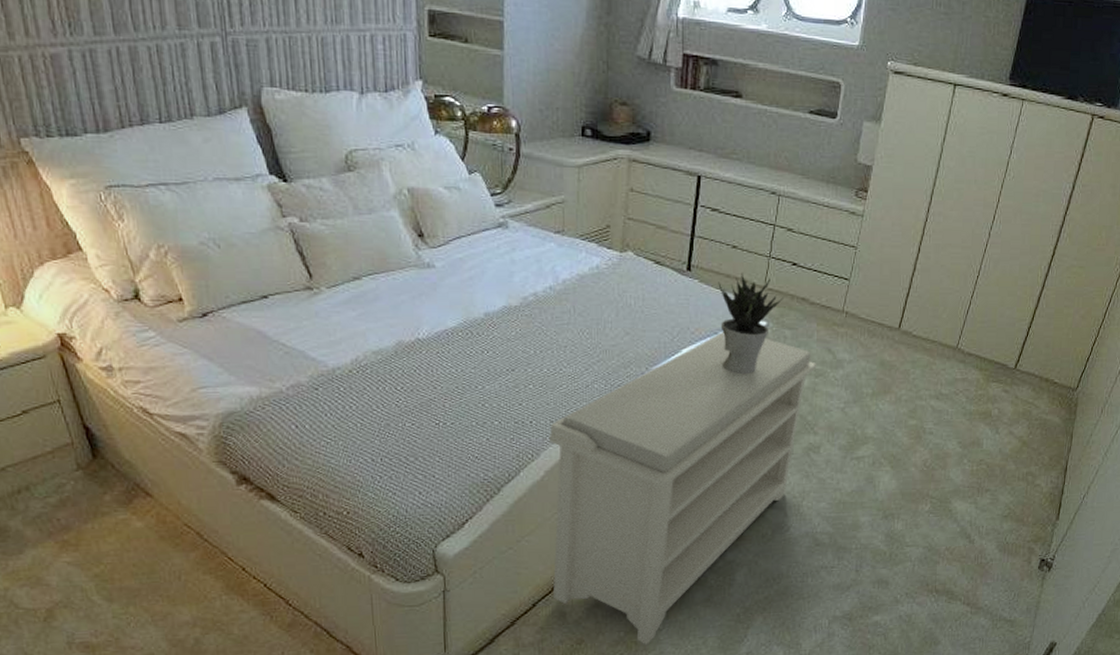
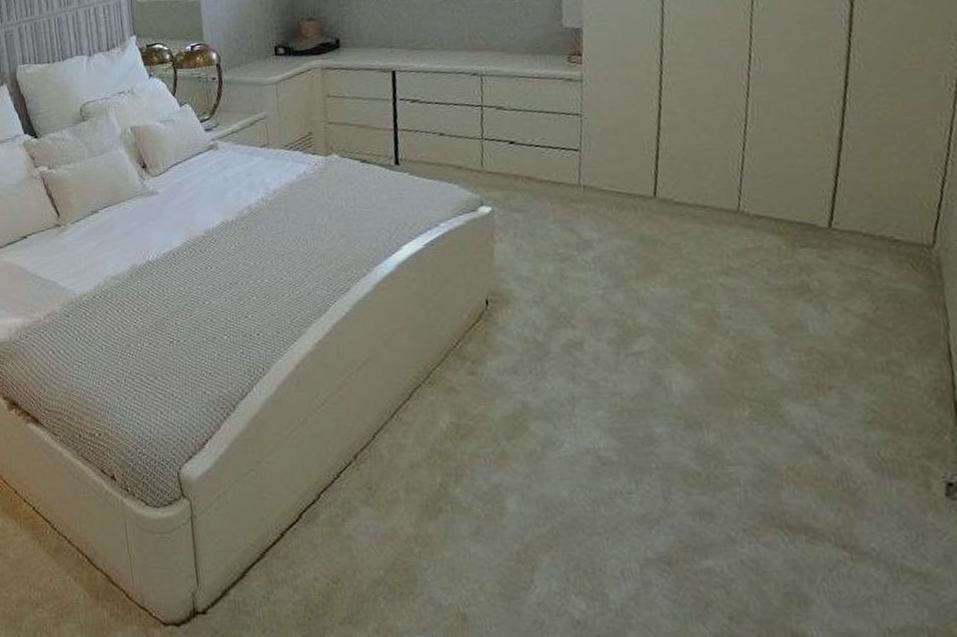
bench: present [548,332,817,645] -> none [277,223,561,588]
potted plant: present [718,272,783,375] -> none [430,158,506,267]

